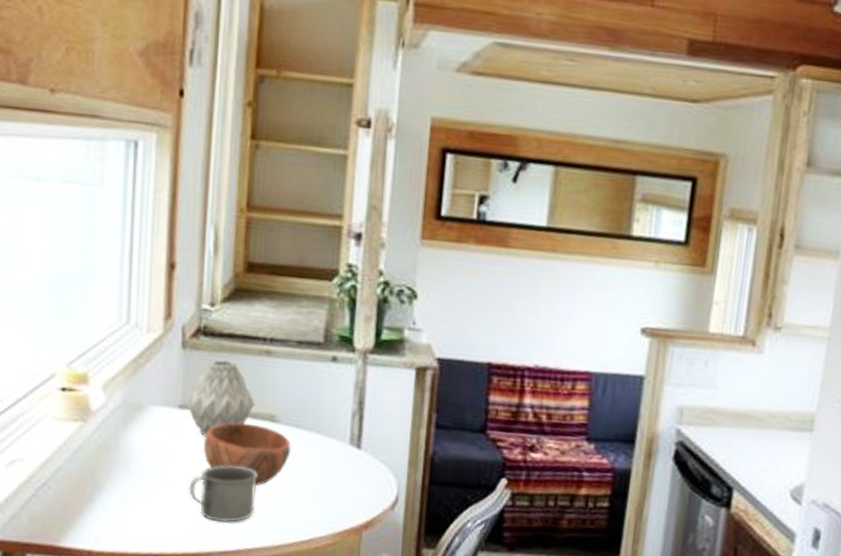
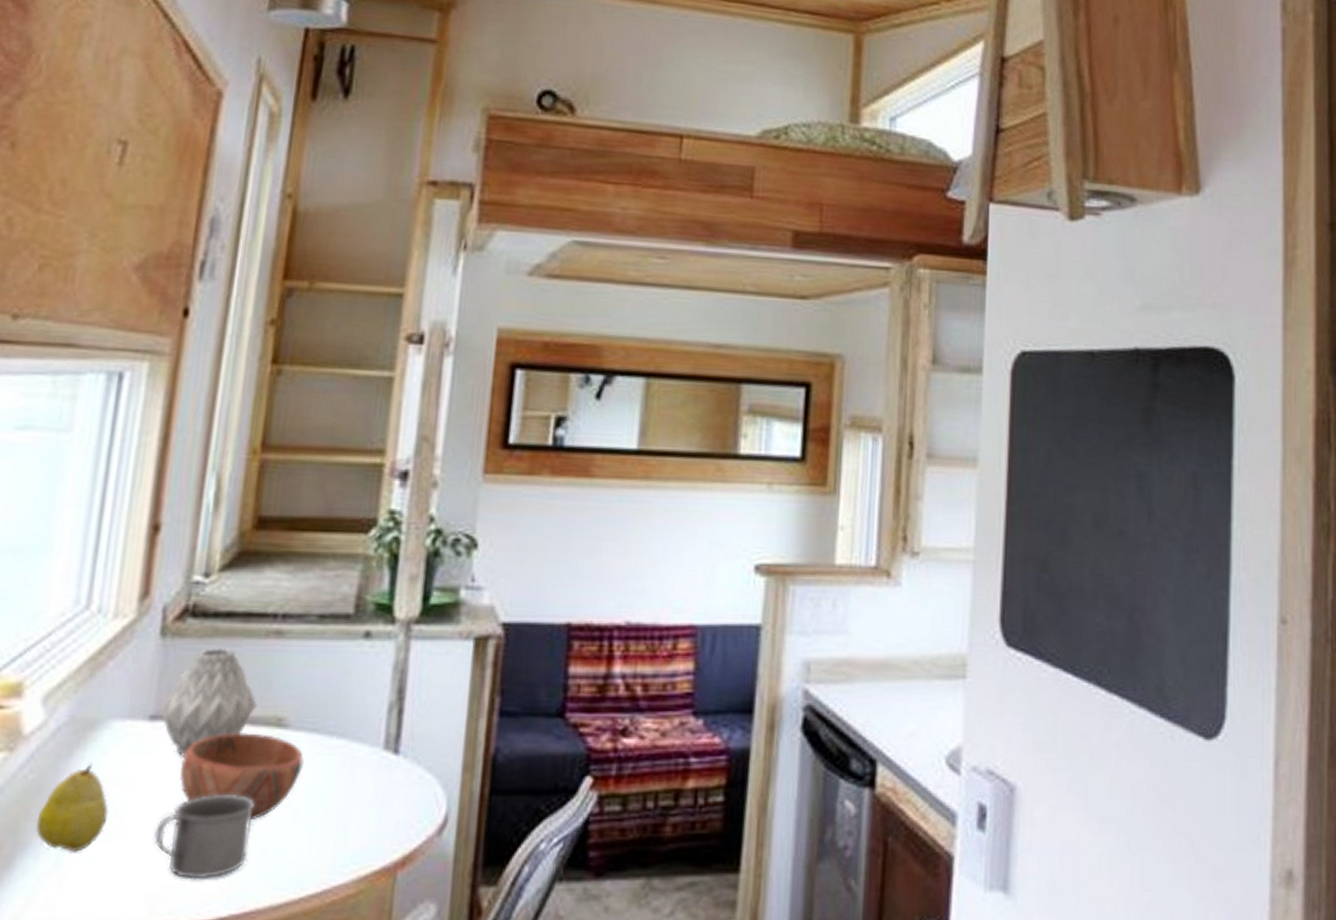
fruit: none [107,435,156,495] -> present [36,763,109,852]

